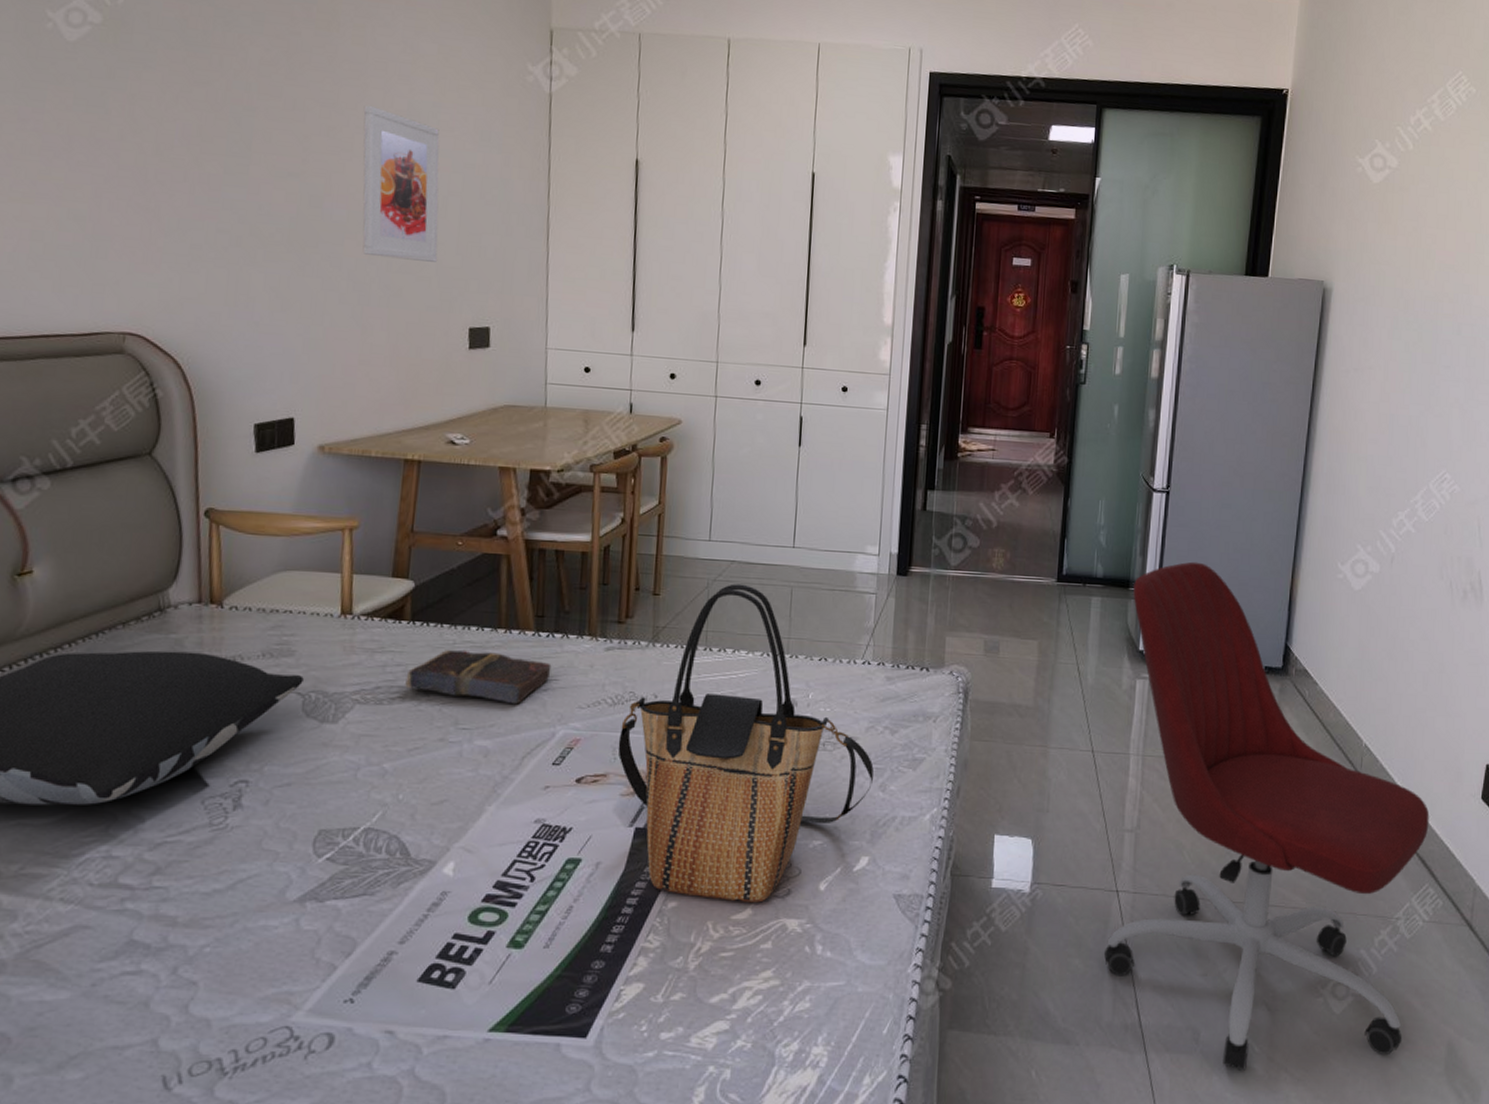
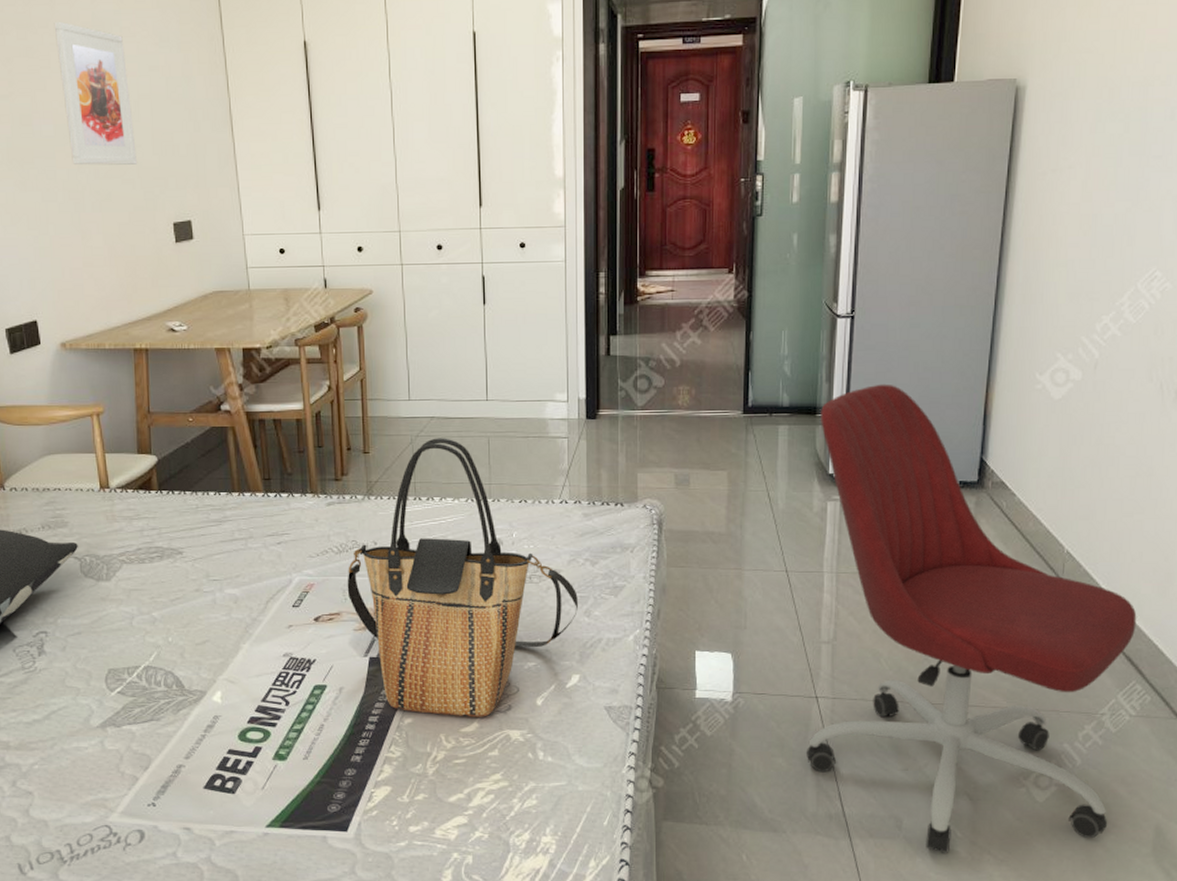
book: present [405,650,552,705] -> none [161,513,282,557]

